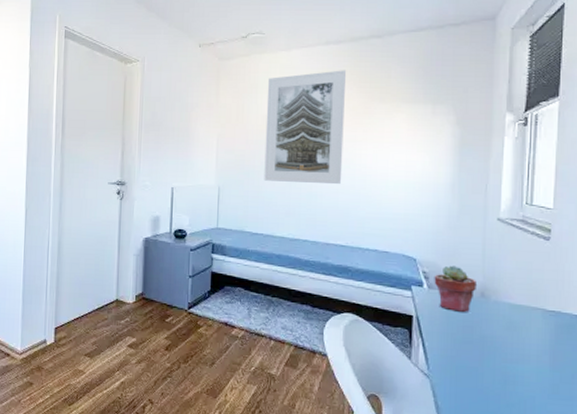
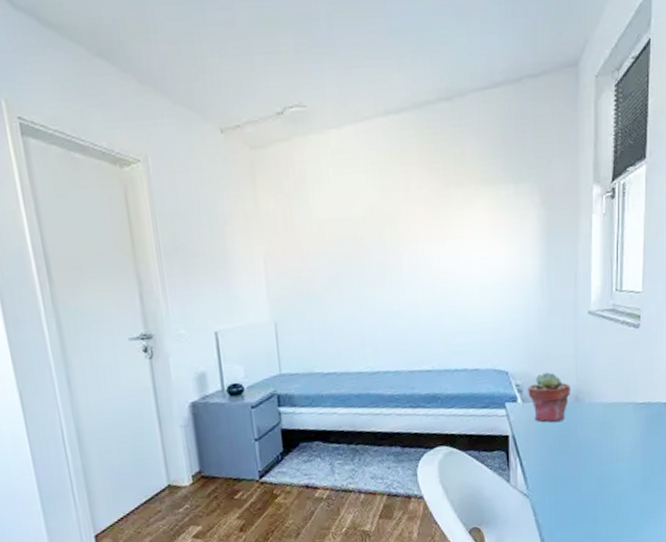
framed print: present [264,70,347,185] -> none [319,148,421,306]

